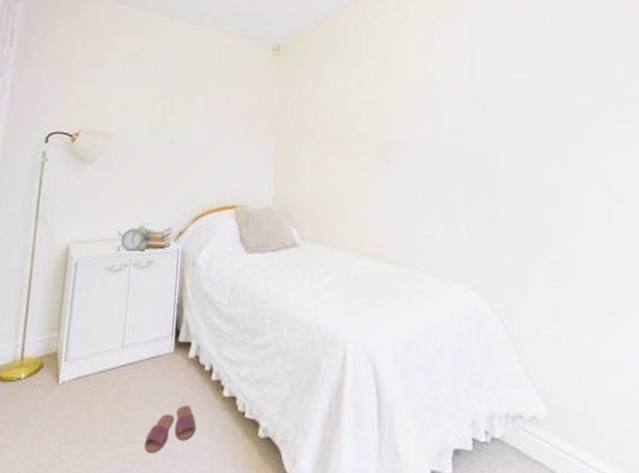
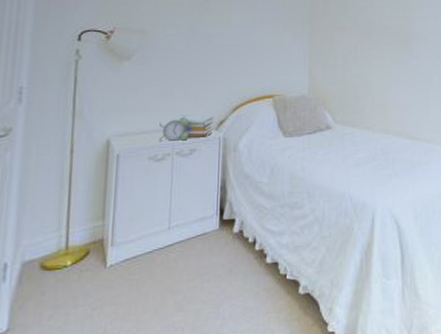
slippers: present [144,406,196,453] -> none [194,274,242,318]

